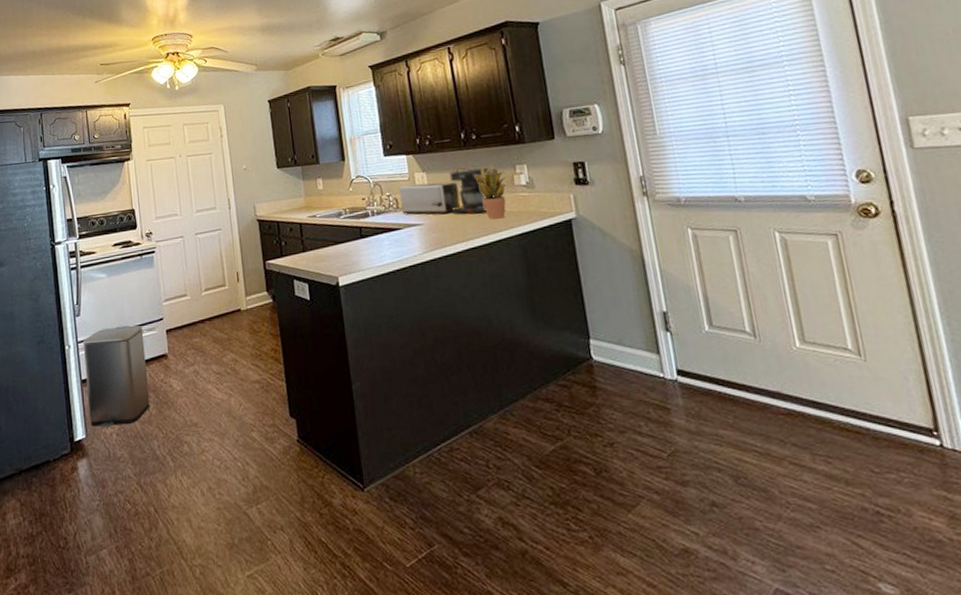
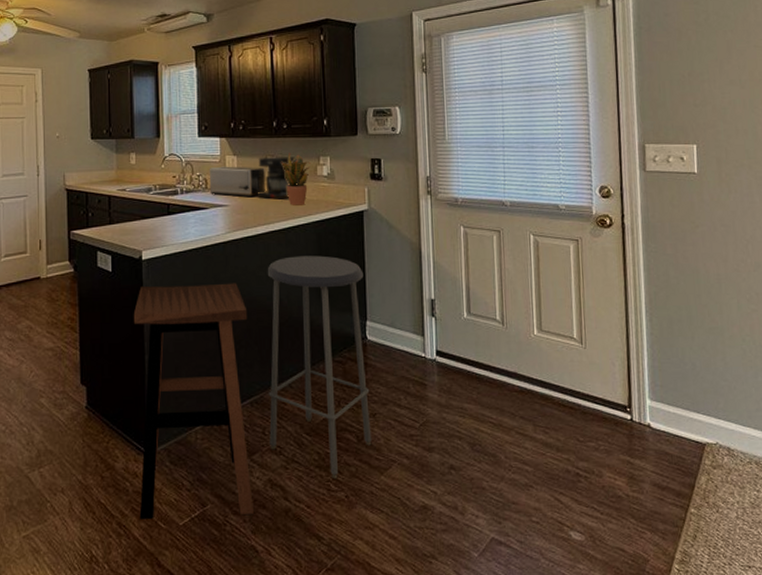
bar stool: none [335,305,486,560] -> present [133,283,254,519]
bar stool: none [472,270,613,518] -> present [267,255,372,479]

